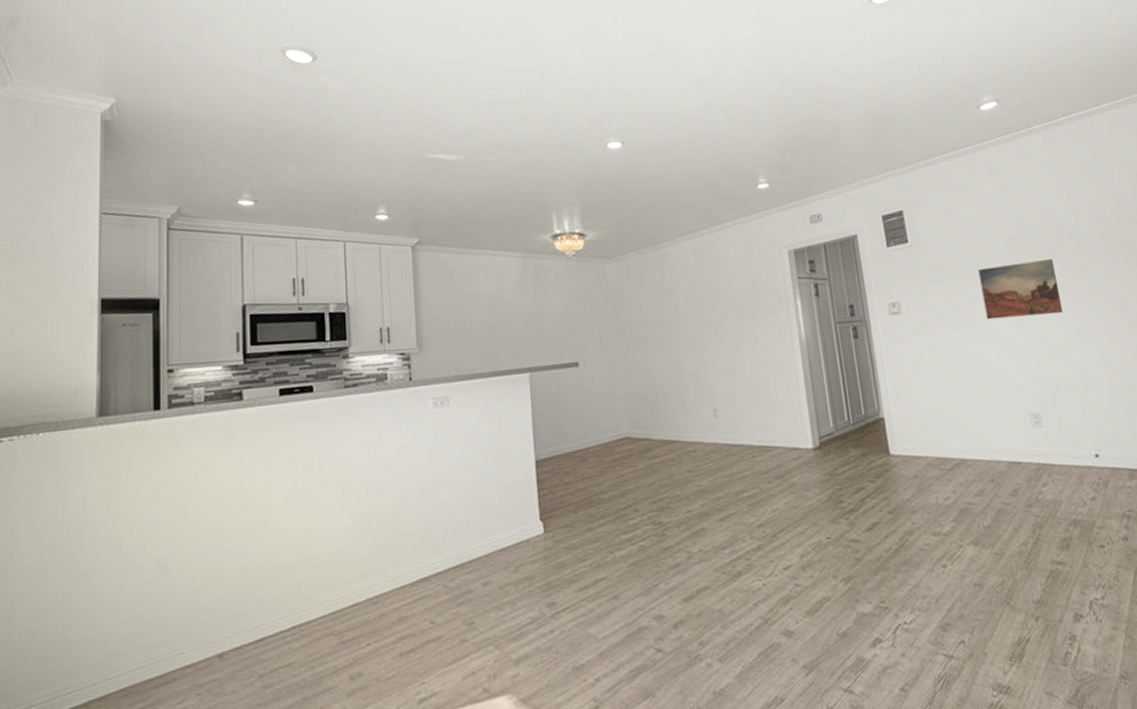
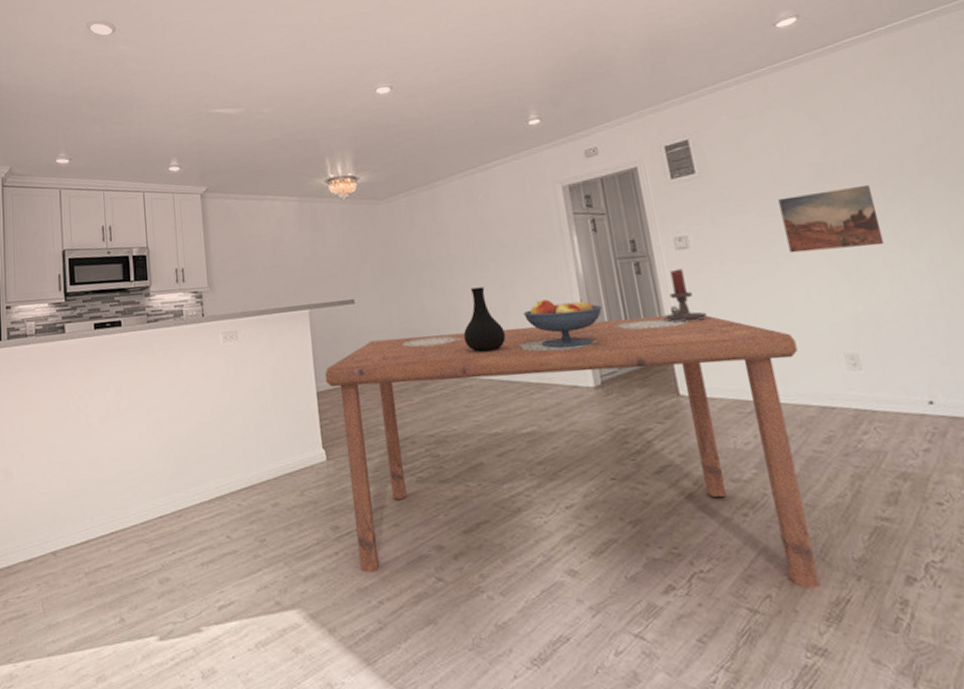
table: none [544,377,1005,650] -> present [324,315,820,588]
vase: none [689,349,731,416] -> present [463,287,506,352]
fruit bowl: none [747,362,822,411] -> present [523,299,602,348]
candle holder: none [878,333,916,385] -> present [664,268,708,323]

